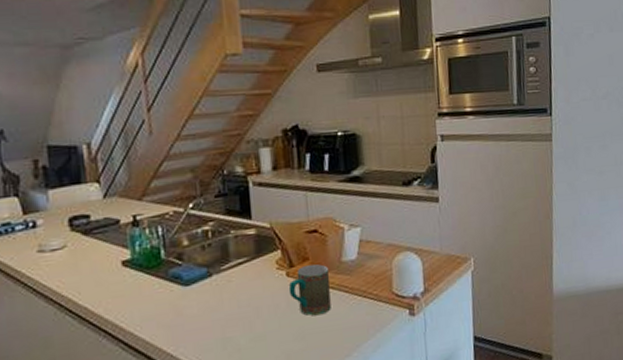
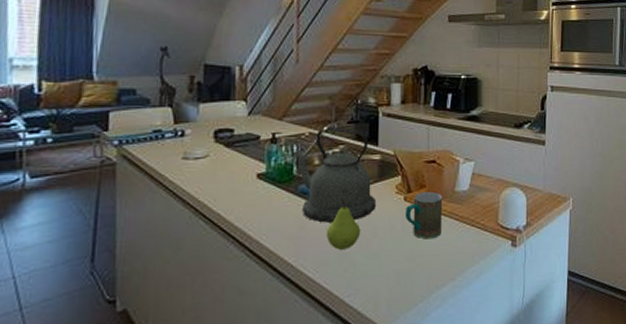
kettle: none [157,203,257,308] -> present [292,127,377,223]
fruit: none [204,282,243,335] -> present [326,200,361,250]

